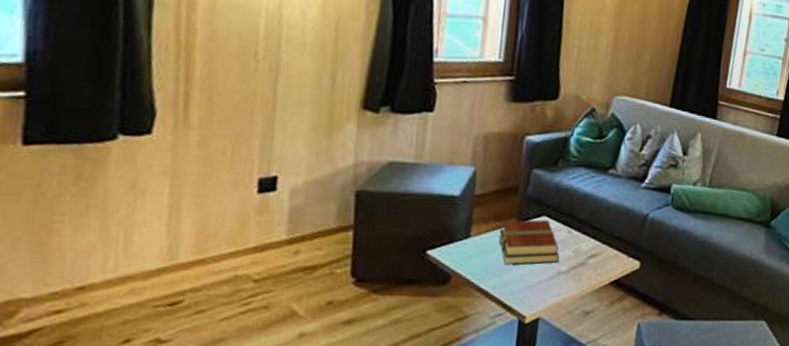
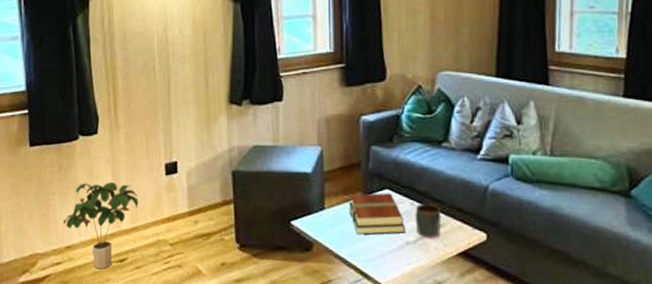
potted plant: none [74,200,211,317] -> present [63,182,139,270]
mug: none [569,230,599,268] -> present [414,202,442,239]

